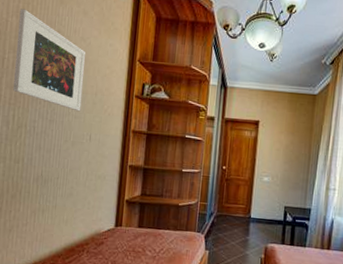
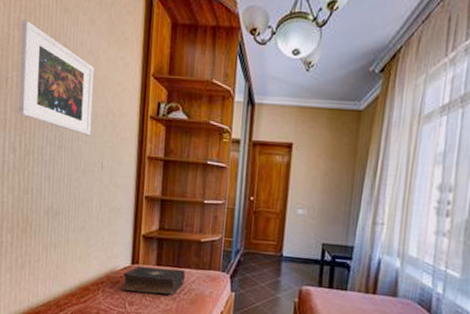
book: none [105,228,164,254] -> present [122,265,185,295]

